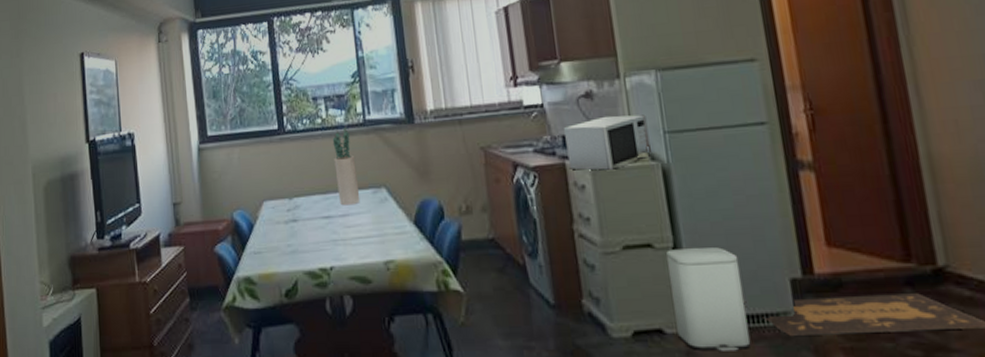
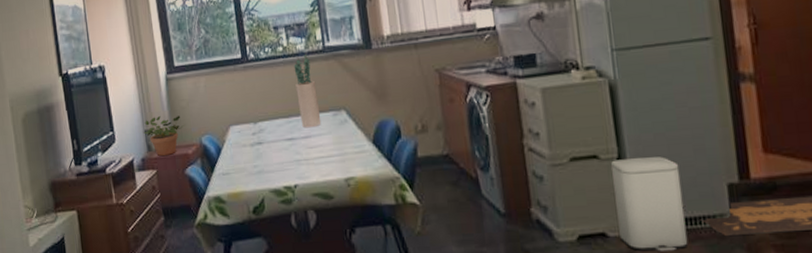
potted plant: none [172,188,216,232] -> present [144,115,185,157]
microwave: present [564,114,652,171] -> none [516,33,599,89]

